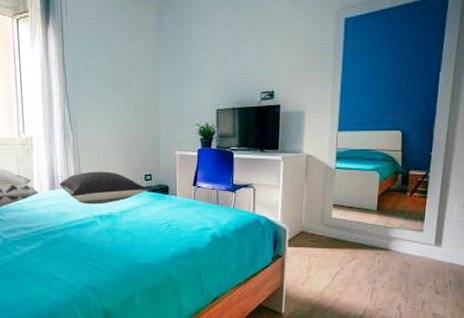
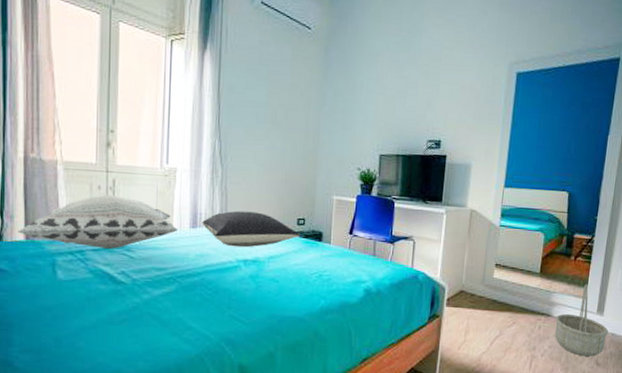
basket: none [394,218,447,286] -> present [554,284,609,357]

